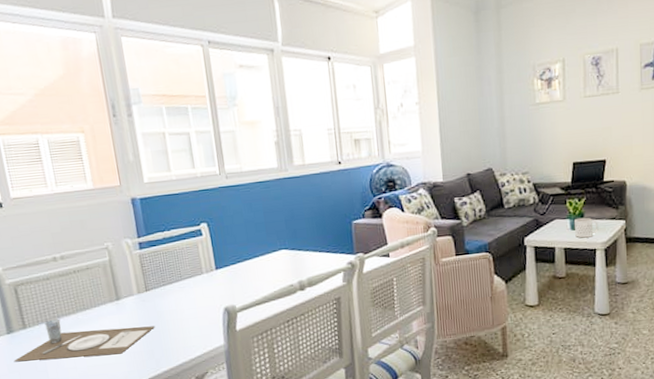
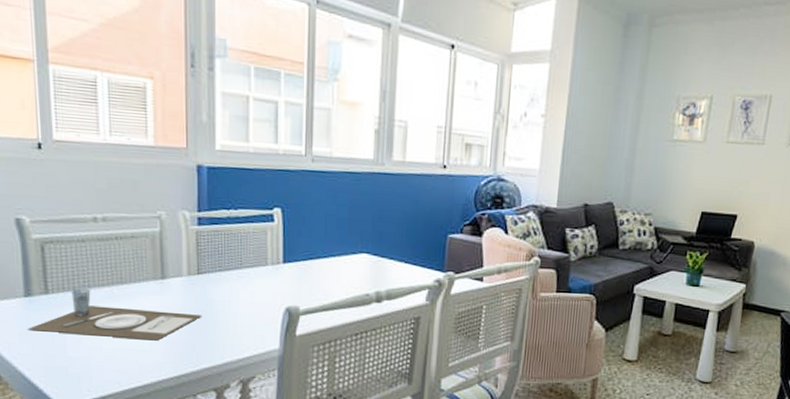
mug: present [573,217,599,238] -> none [690,273,717,297]

